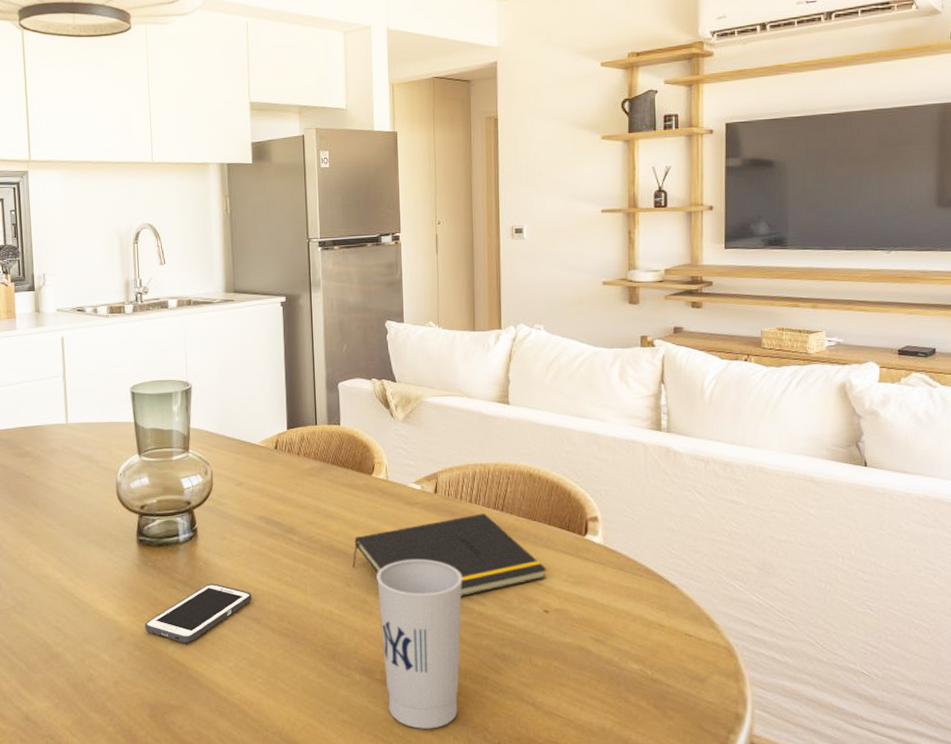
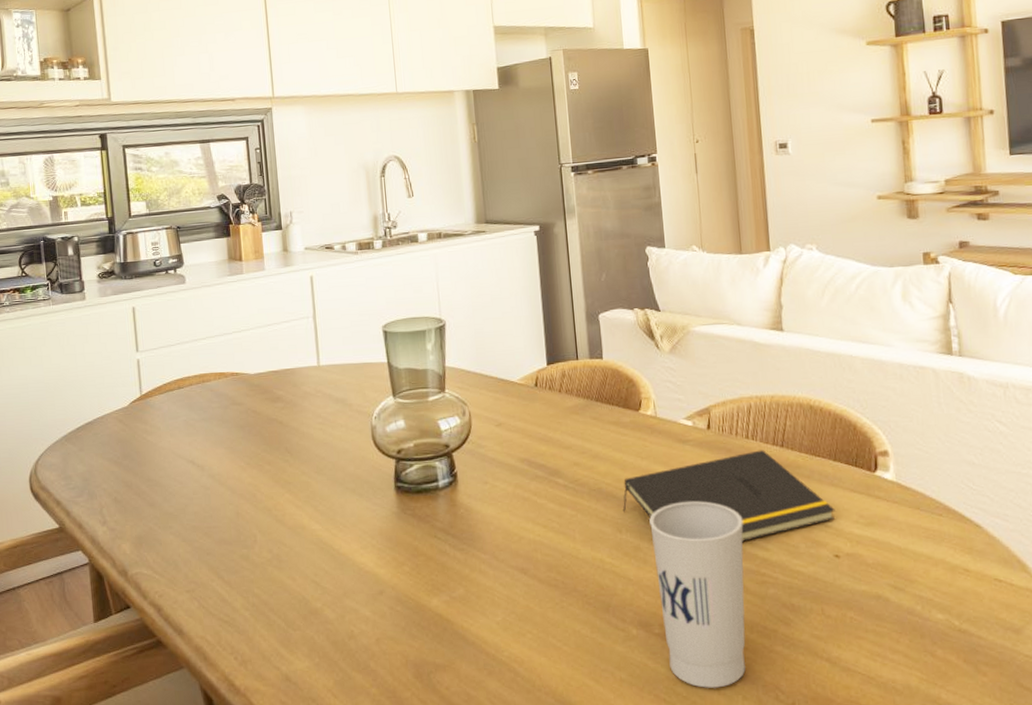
cell phone: present [145,583,251,643] -> none [406,531,517,596]

